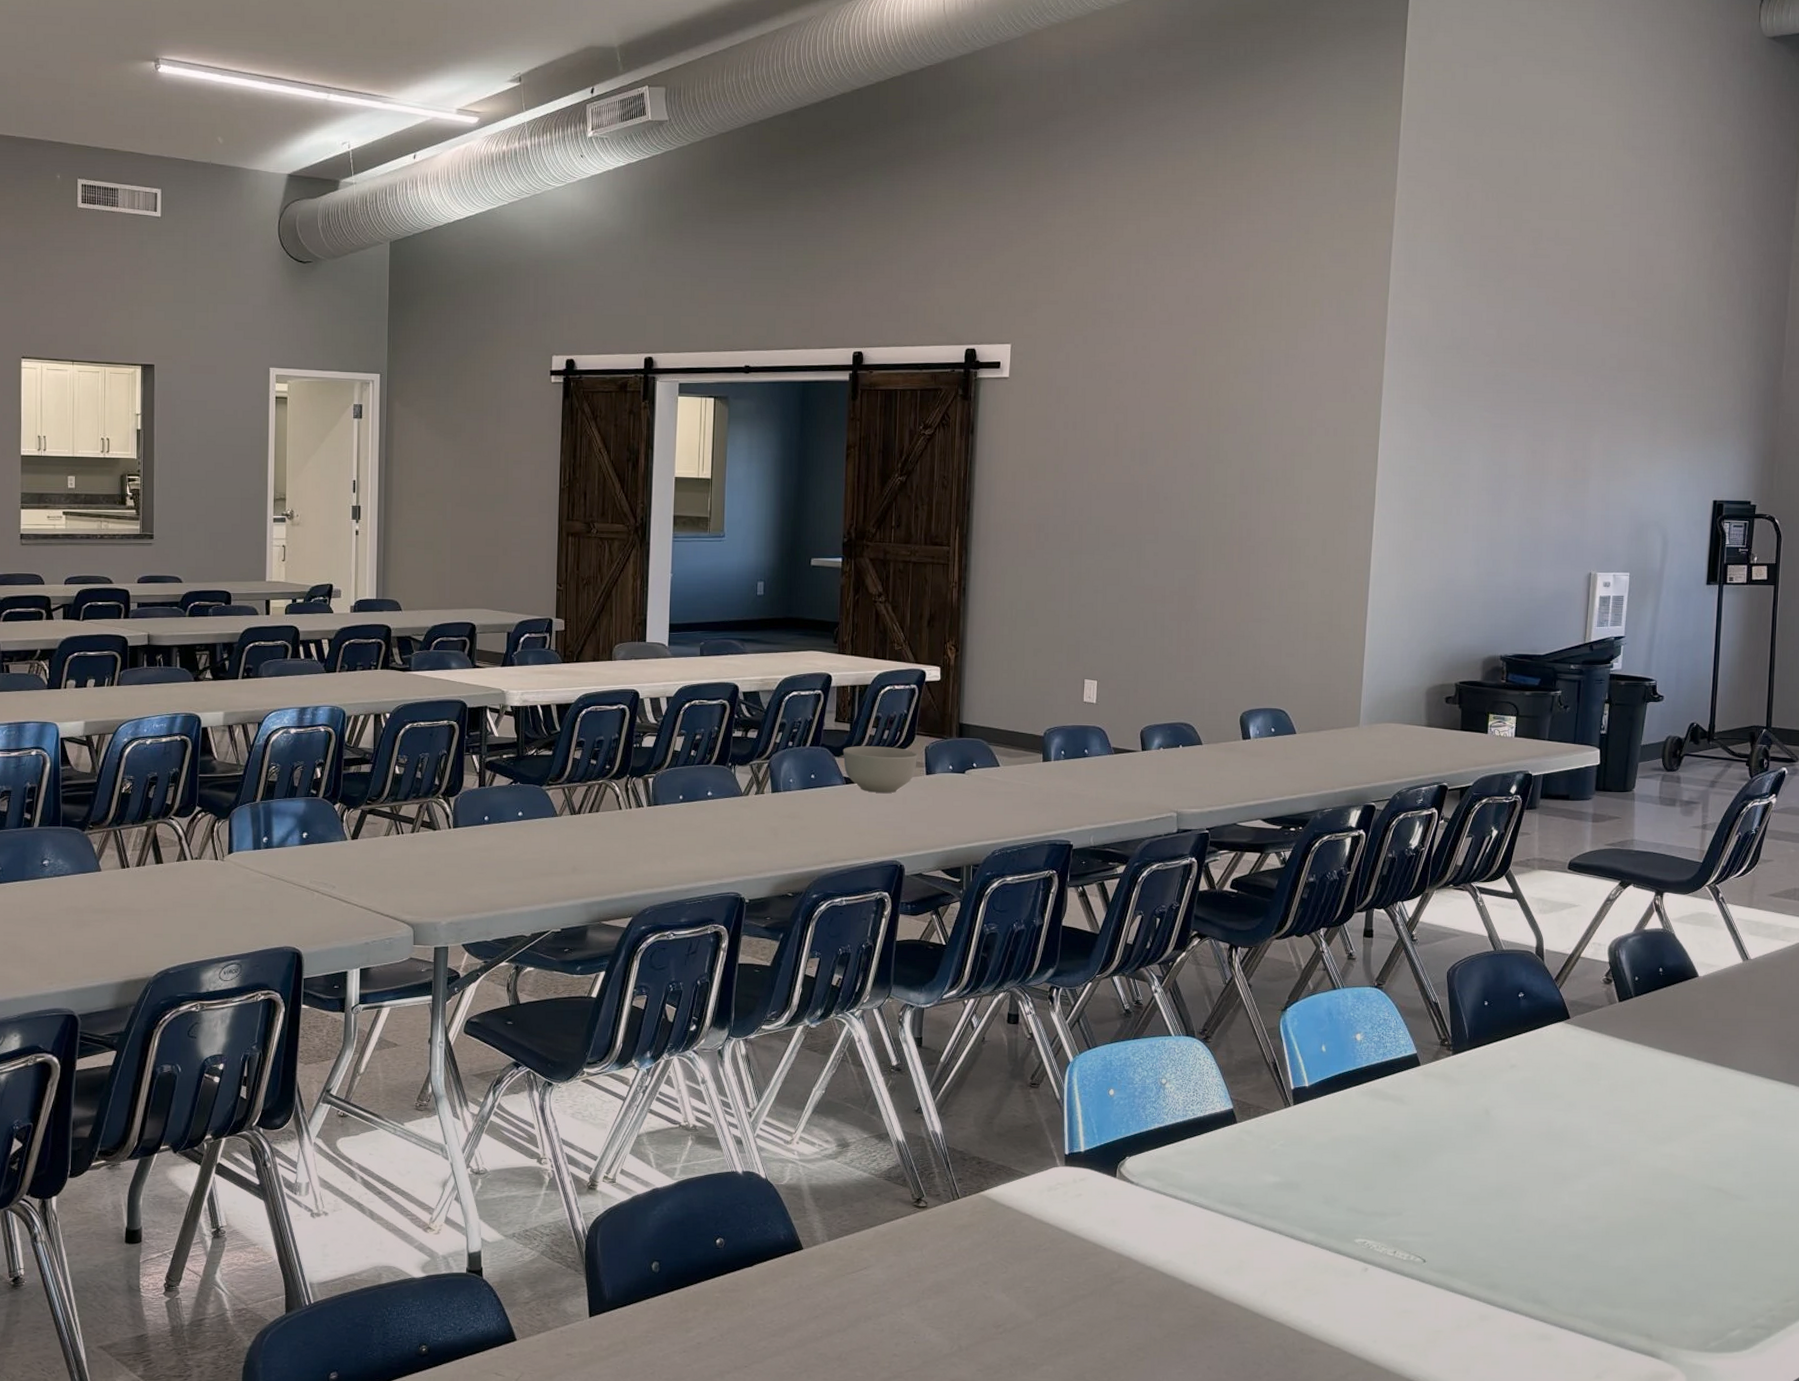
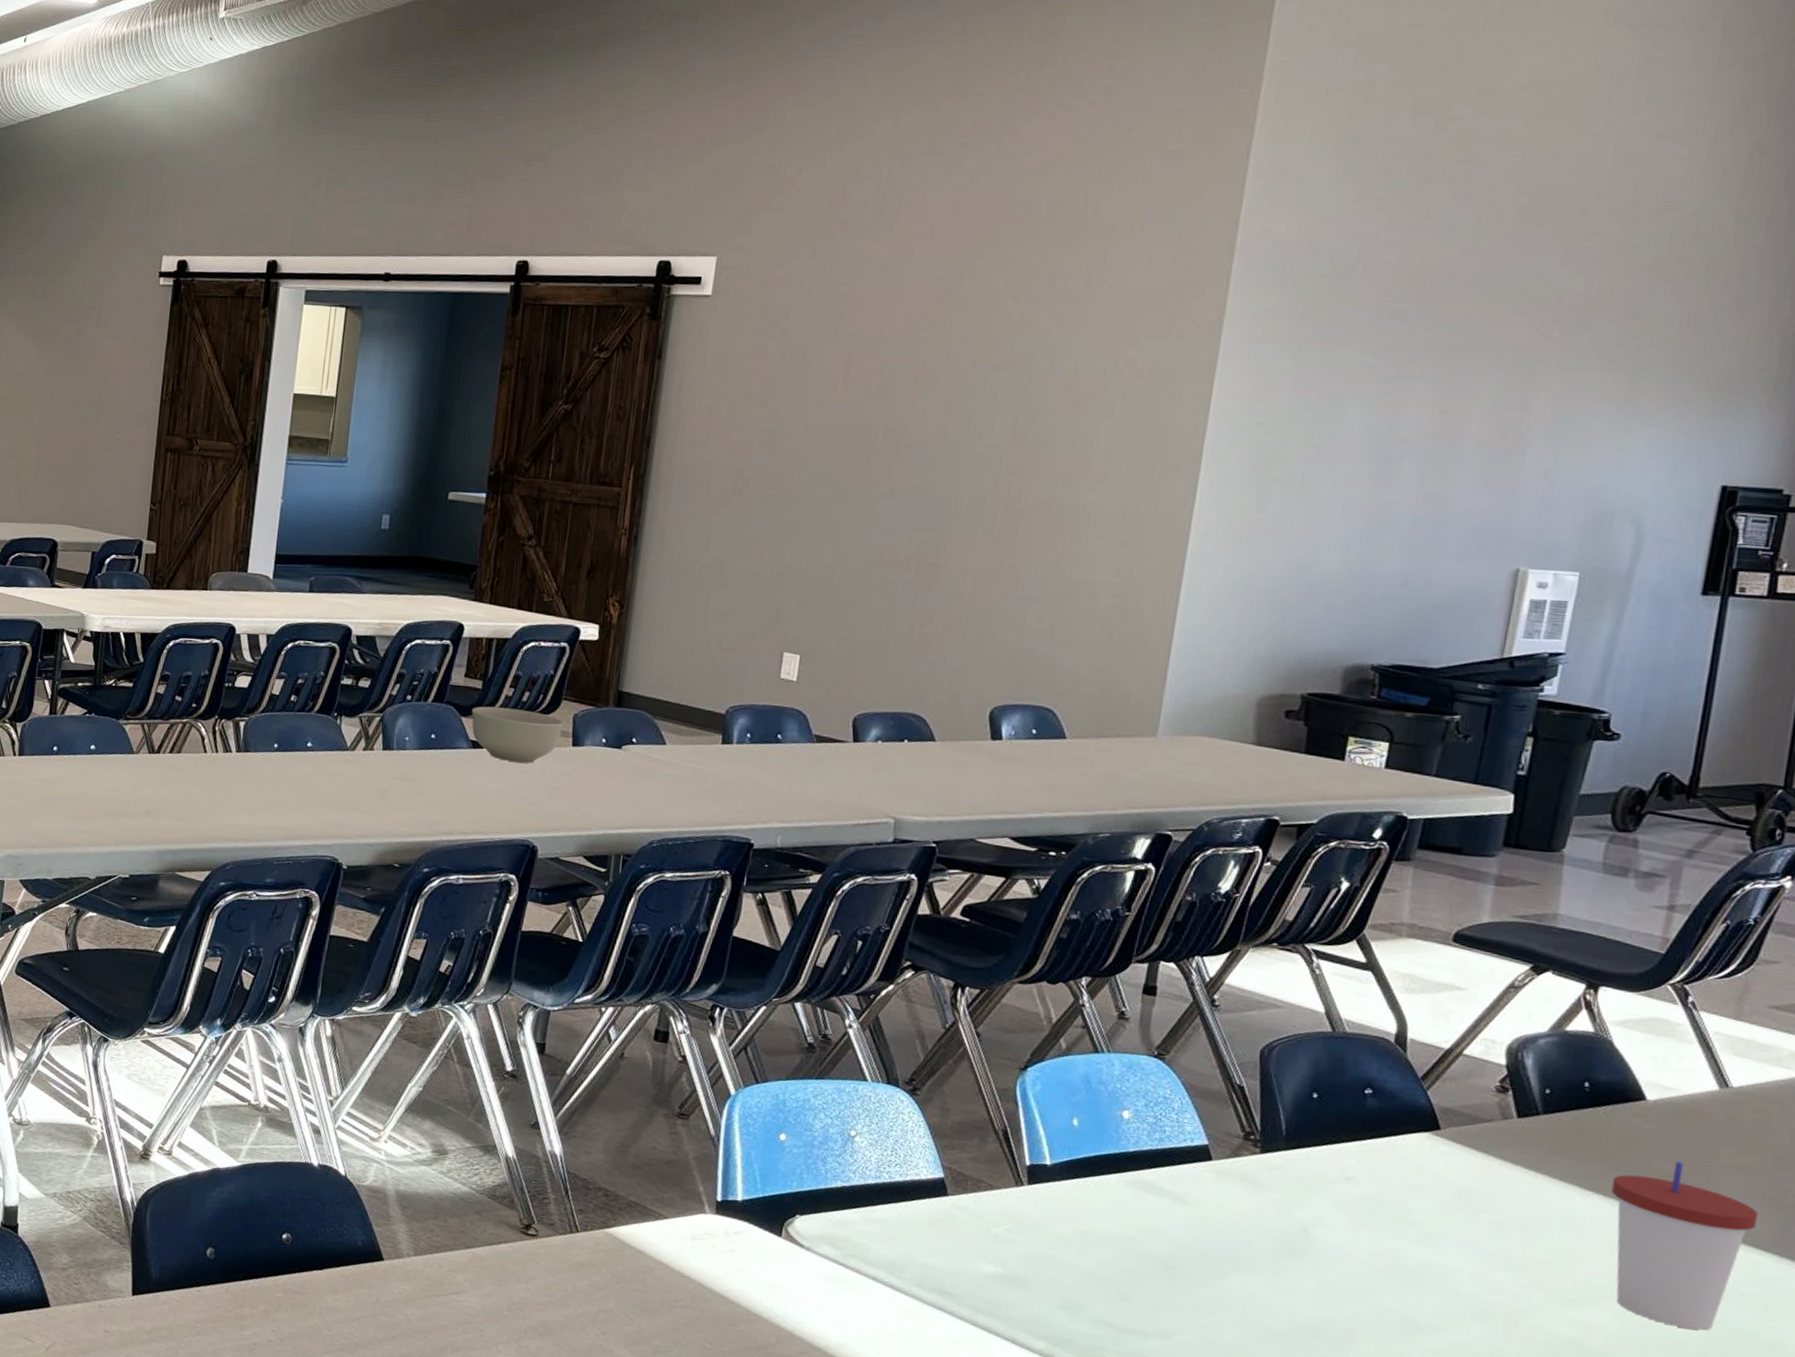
cup: none [1681,1020,1773,1148] -> present [1611,1161,1759,1331]

